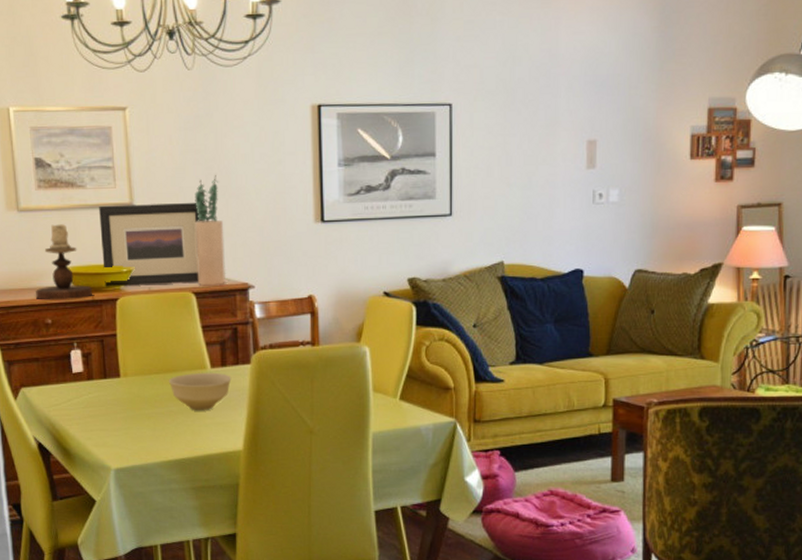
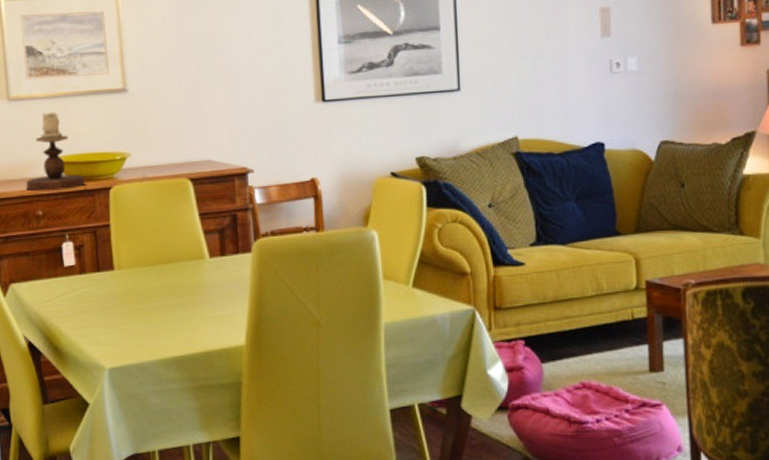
picture frame: present [99,203,203,287] -> none [91,86,199,176]
bowl: present [168,372,232,410] -> none [164,262,232,303]
vase: present [194,175,225,286] -> none [190,57,223,172]

